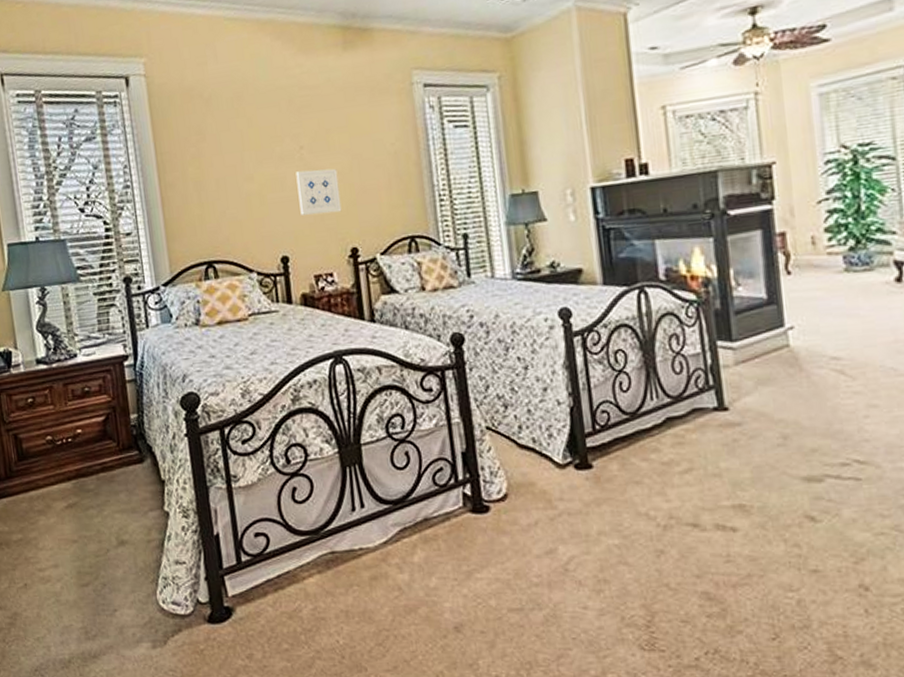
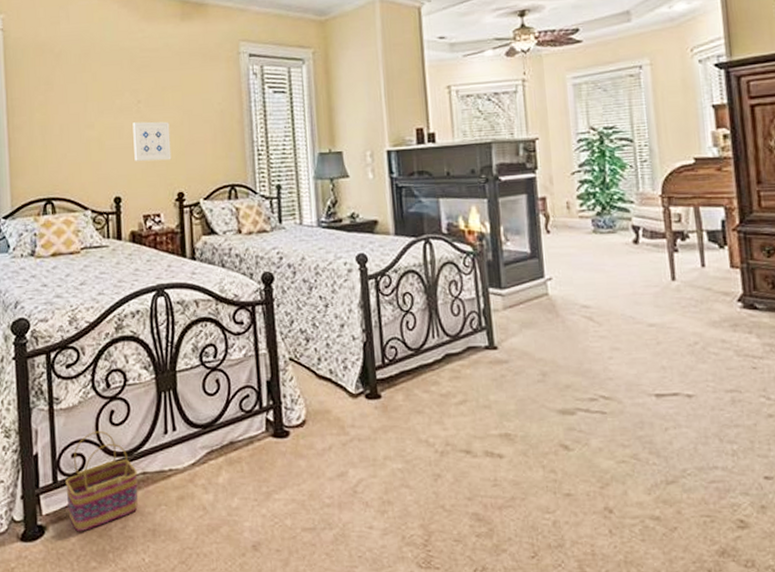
basket: none [250,508,328,614] -> present [65,430,138,532]

